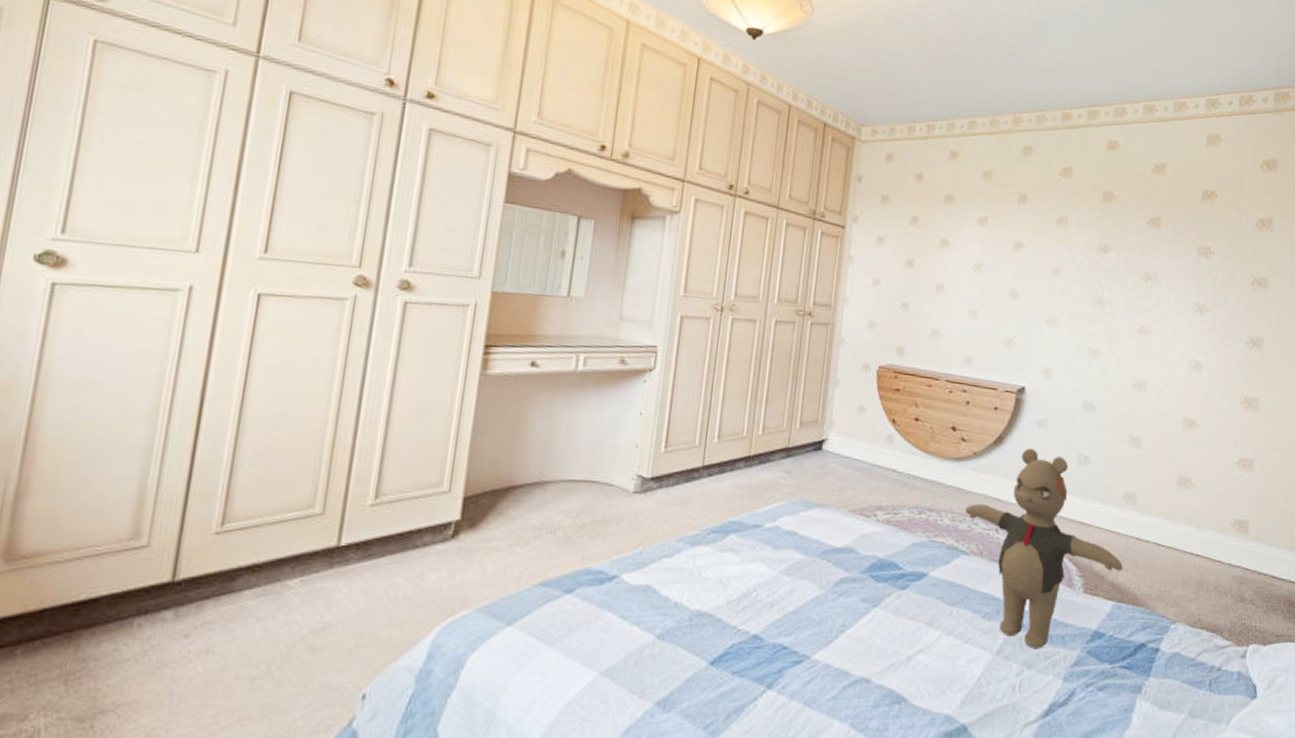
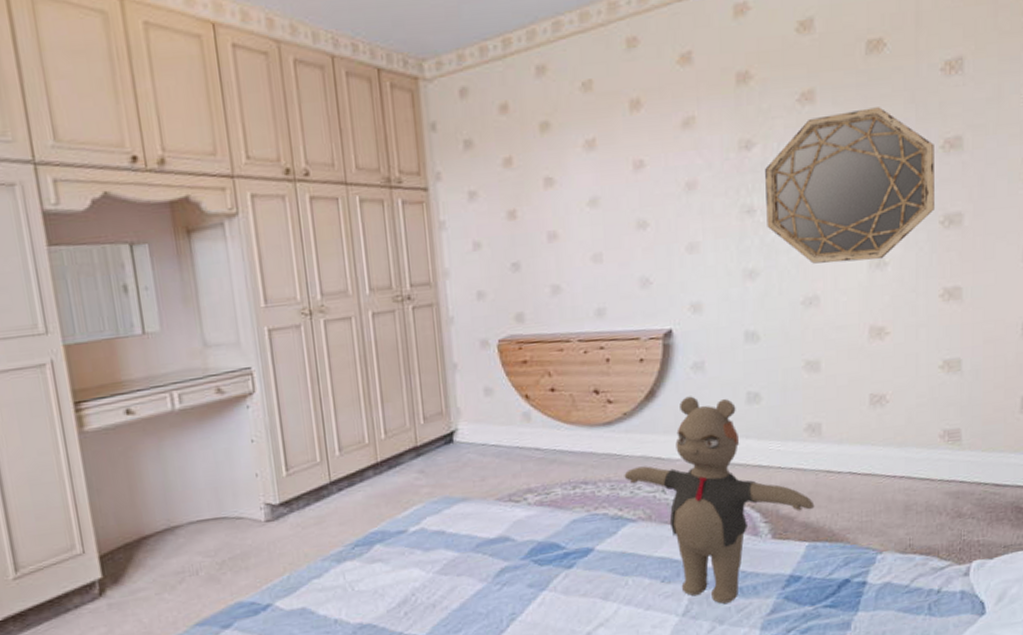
home mirror: none [1112,239,1246,363] -> present [765,107,936,264]

